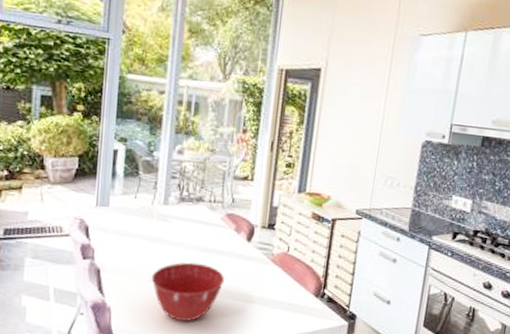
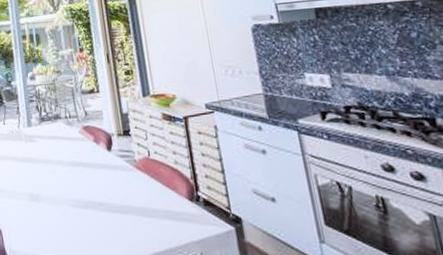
mixing bowl: present [151,262,225,322] -> none [30,177,97,239]

